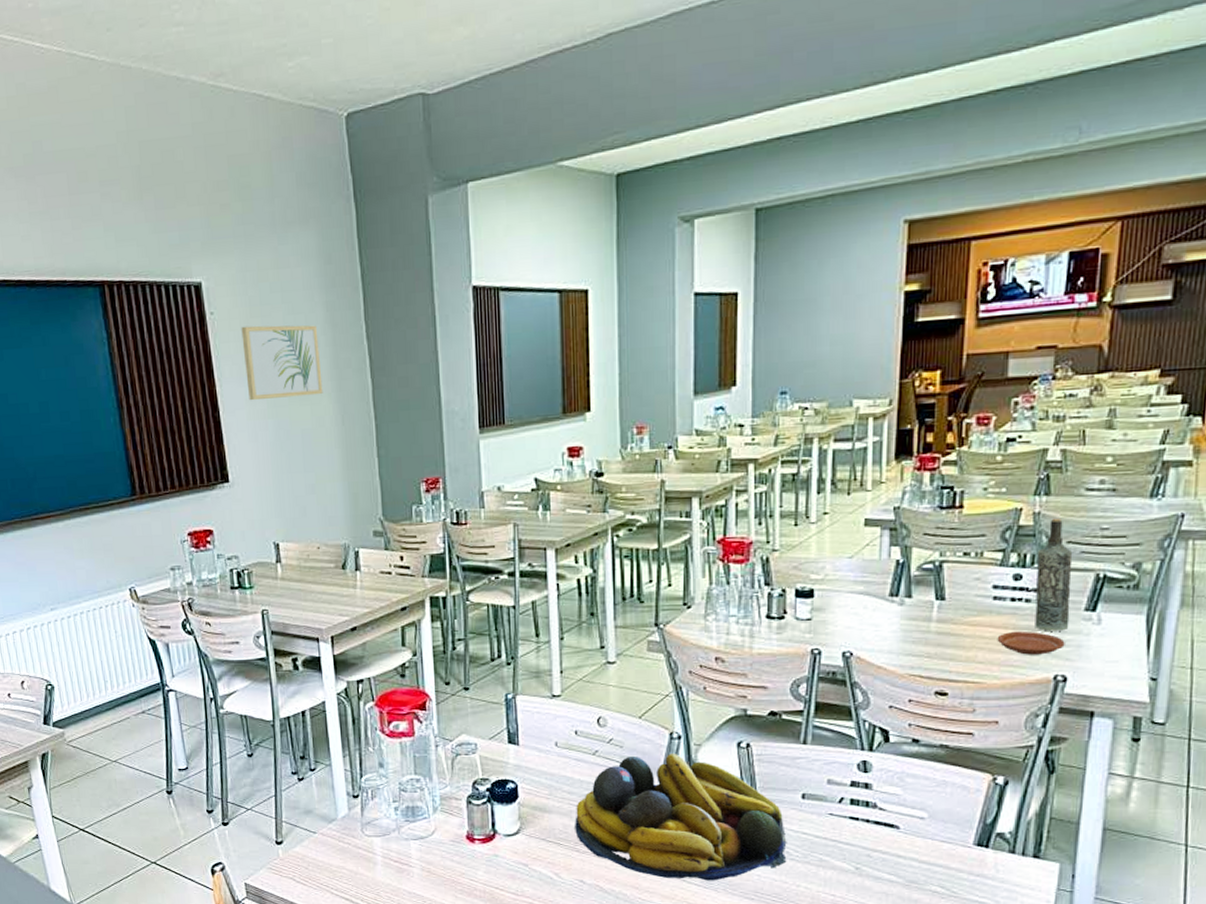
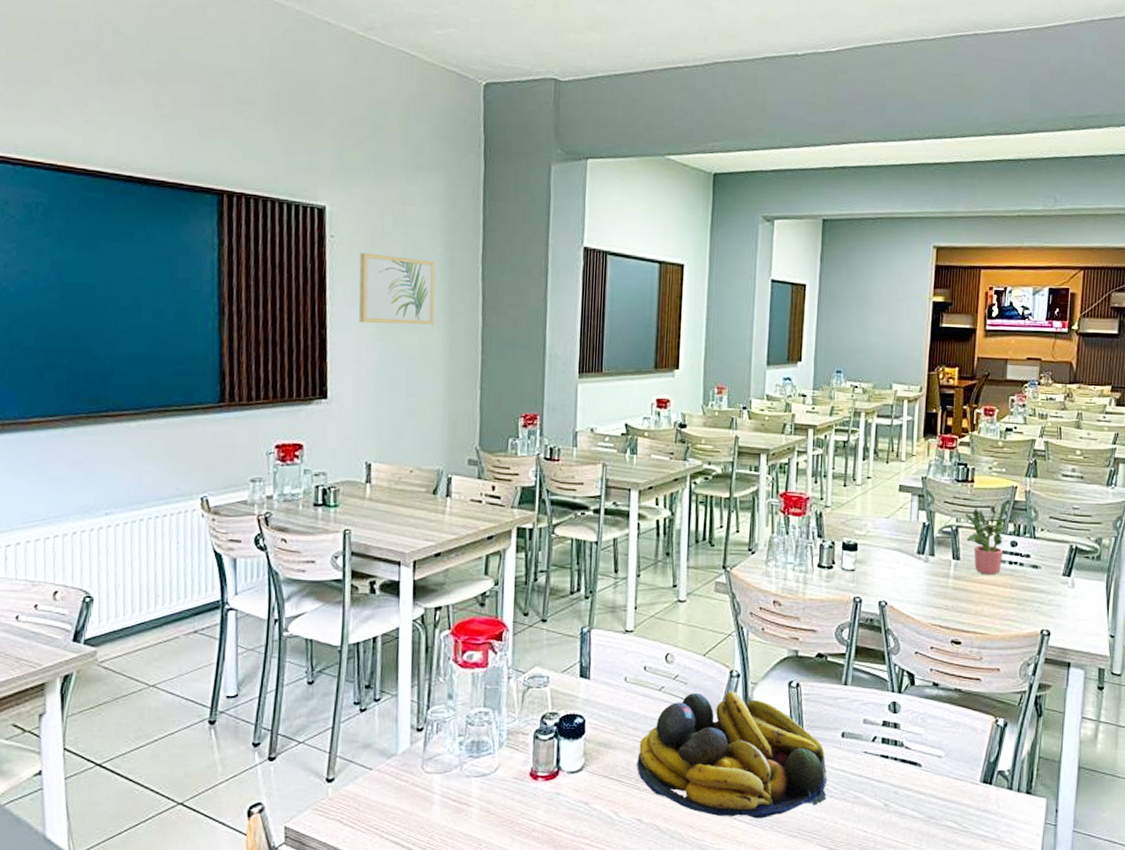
potted plant: none [952,529,1009,616] -> present [965,502,1008,575]
plate: present [997,630,1065,655] -> none [998,590,1049,612]
bottle: present [1035,518,1073,631] -> none [1026,496,1054,592]

